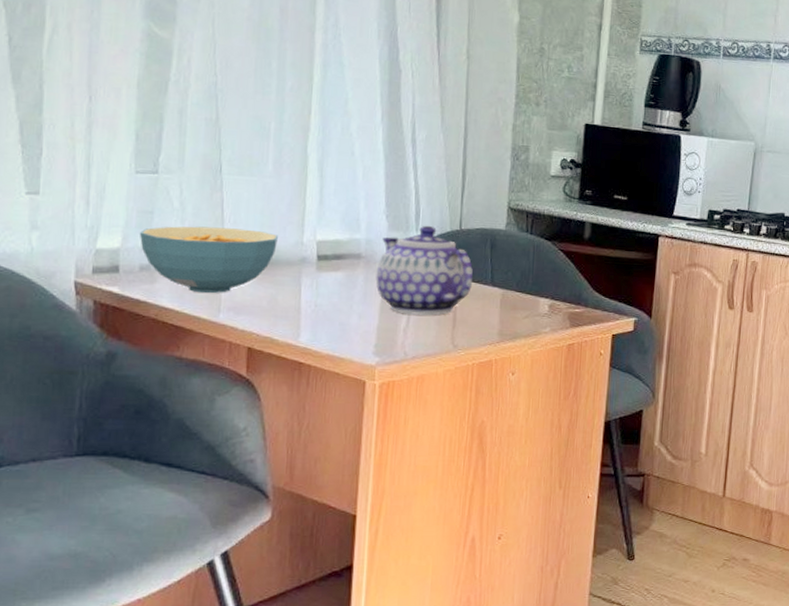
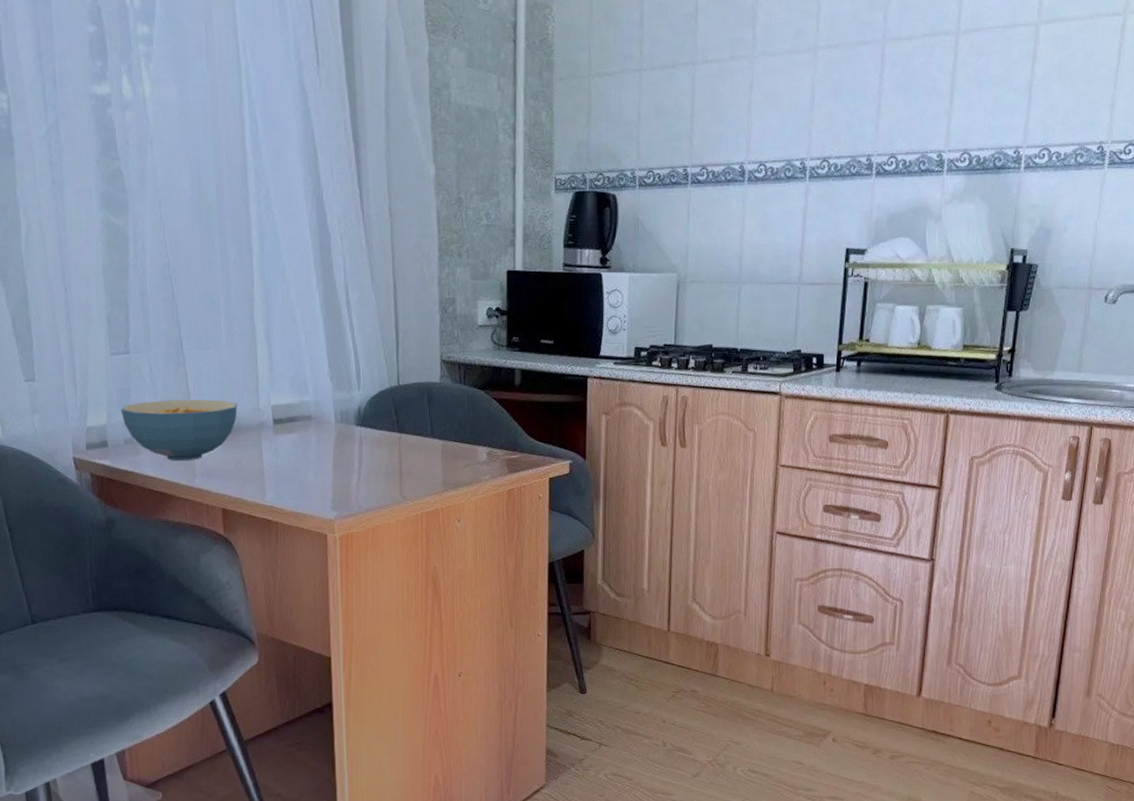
teapot: present [376,225,473,316] -> none [326,383,415,470]

